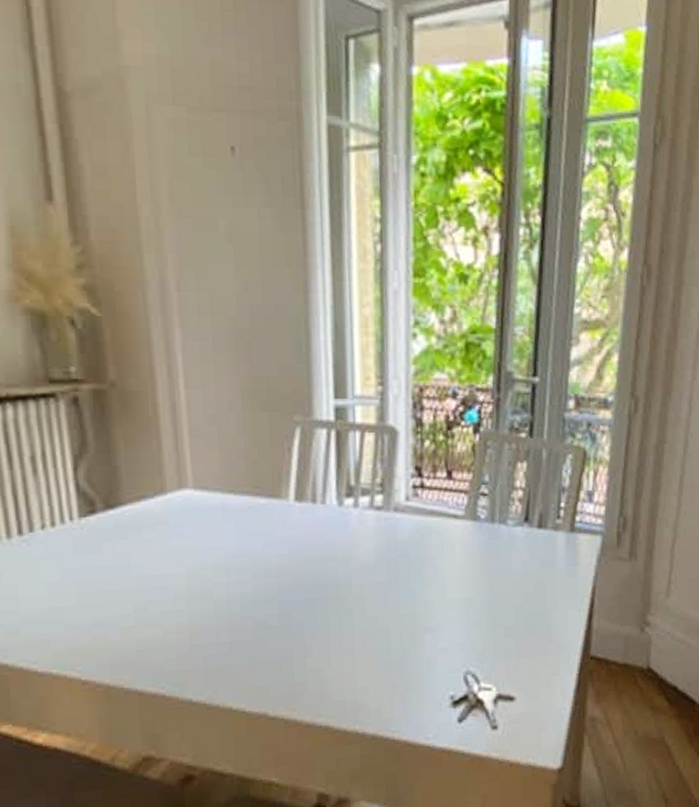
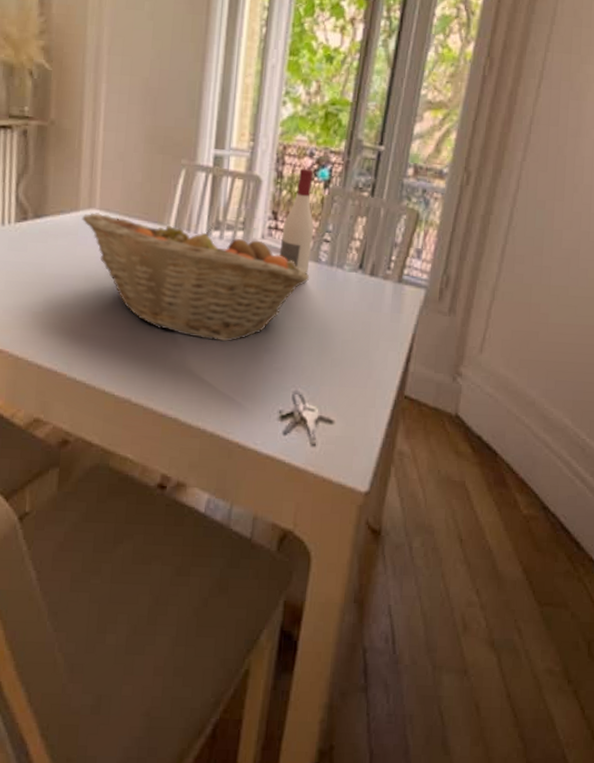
fruit basket: none [171,487,469,629] -> present [82,212,310,342]
wine bottle: none [429,412,468,535] -> present [279,168,315,273]

